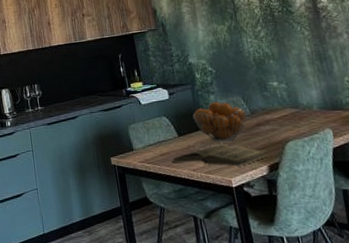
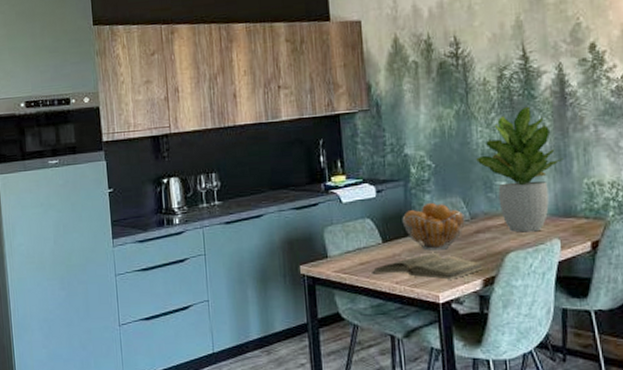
potted plant: none [248,20,324,125] -> present [475,106,564,233]

